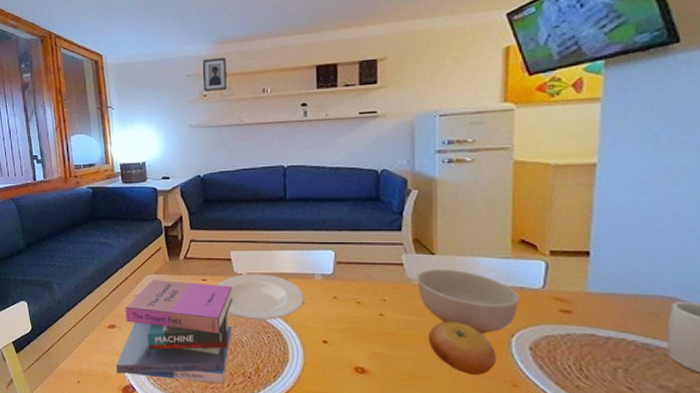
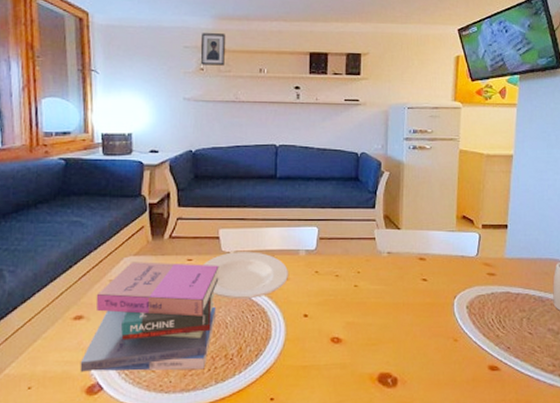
bowl: present [417,268,519,334] -> none [386,241,460,297]
fruit: present [428,321,497,375] -> none [392,288,443,334]

